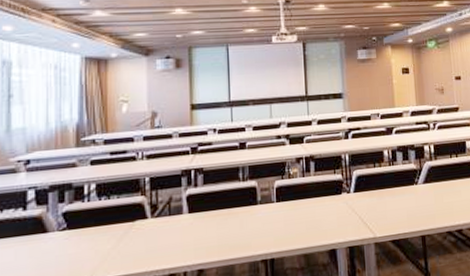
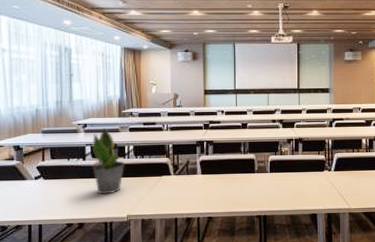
potted plant: none [36,163,83,257] -> present [92,128,124,196]

